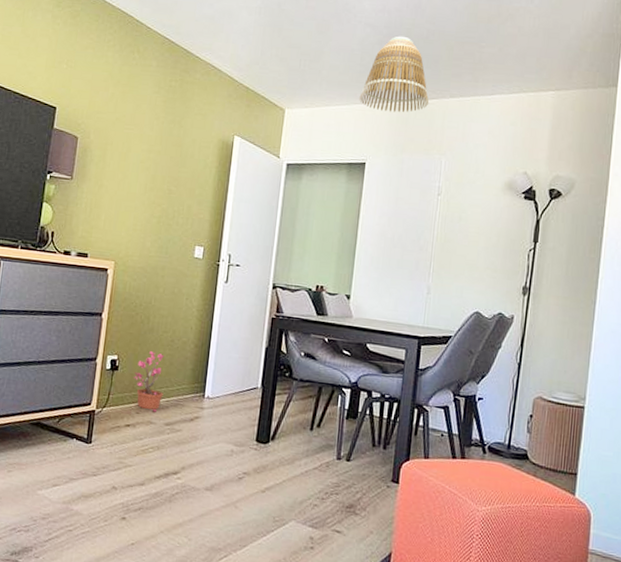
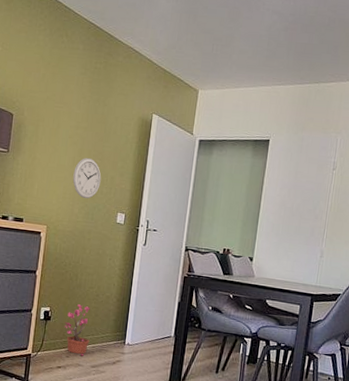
wall clock: none [144,185,177,231] -> present [73,158,101,199]
lamp shade: present [359,36,429,113] -> none [265,23,329,95]

